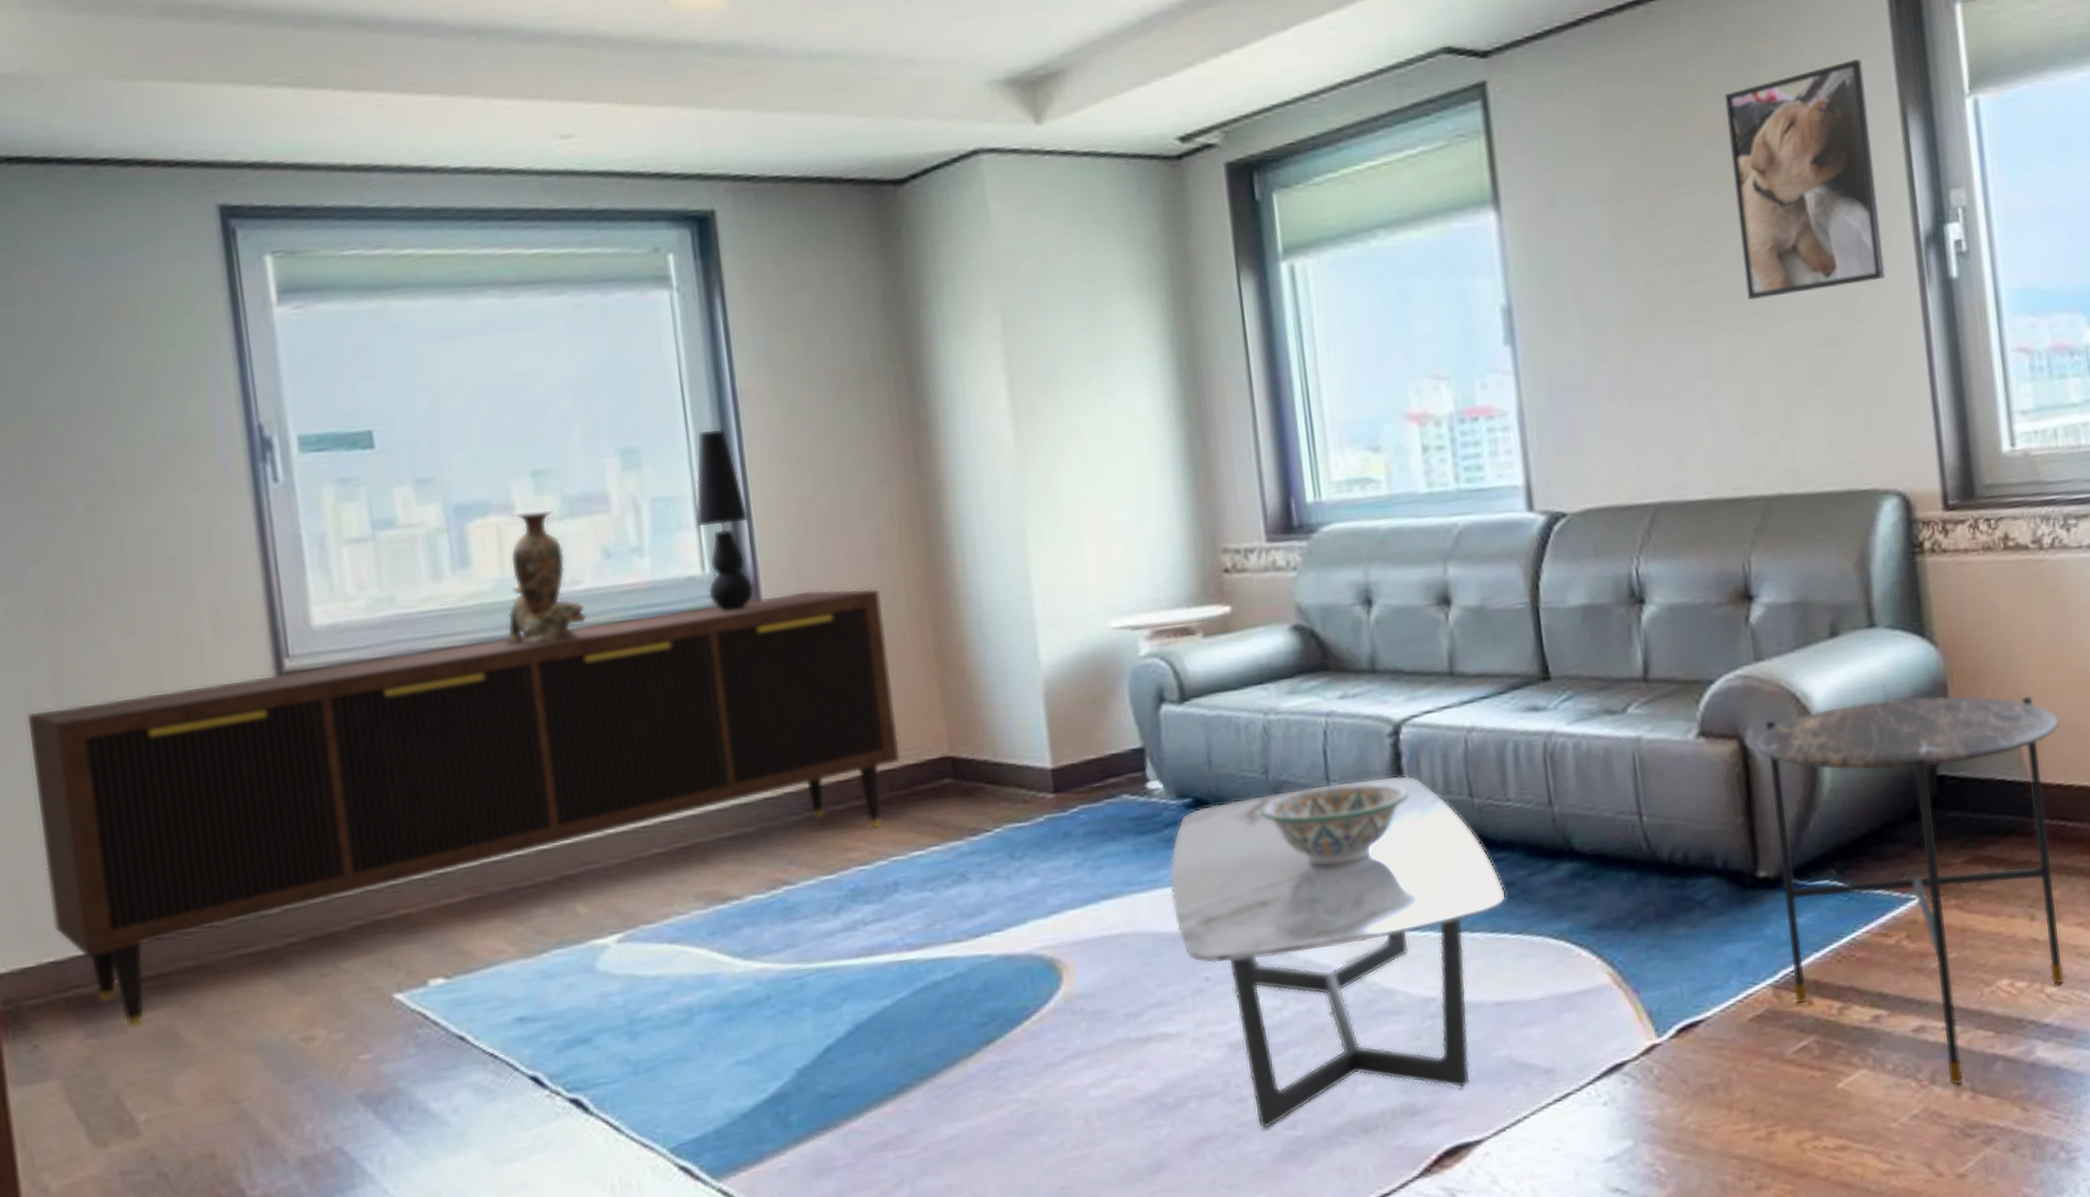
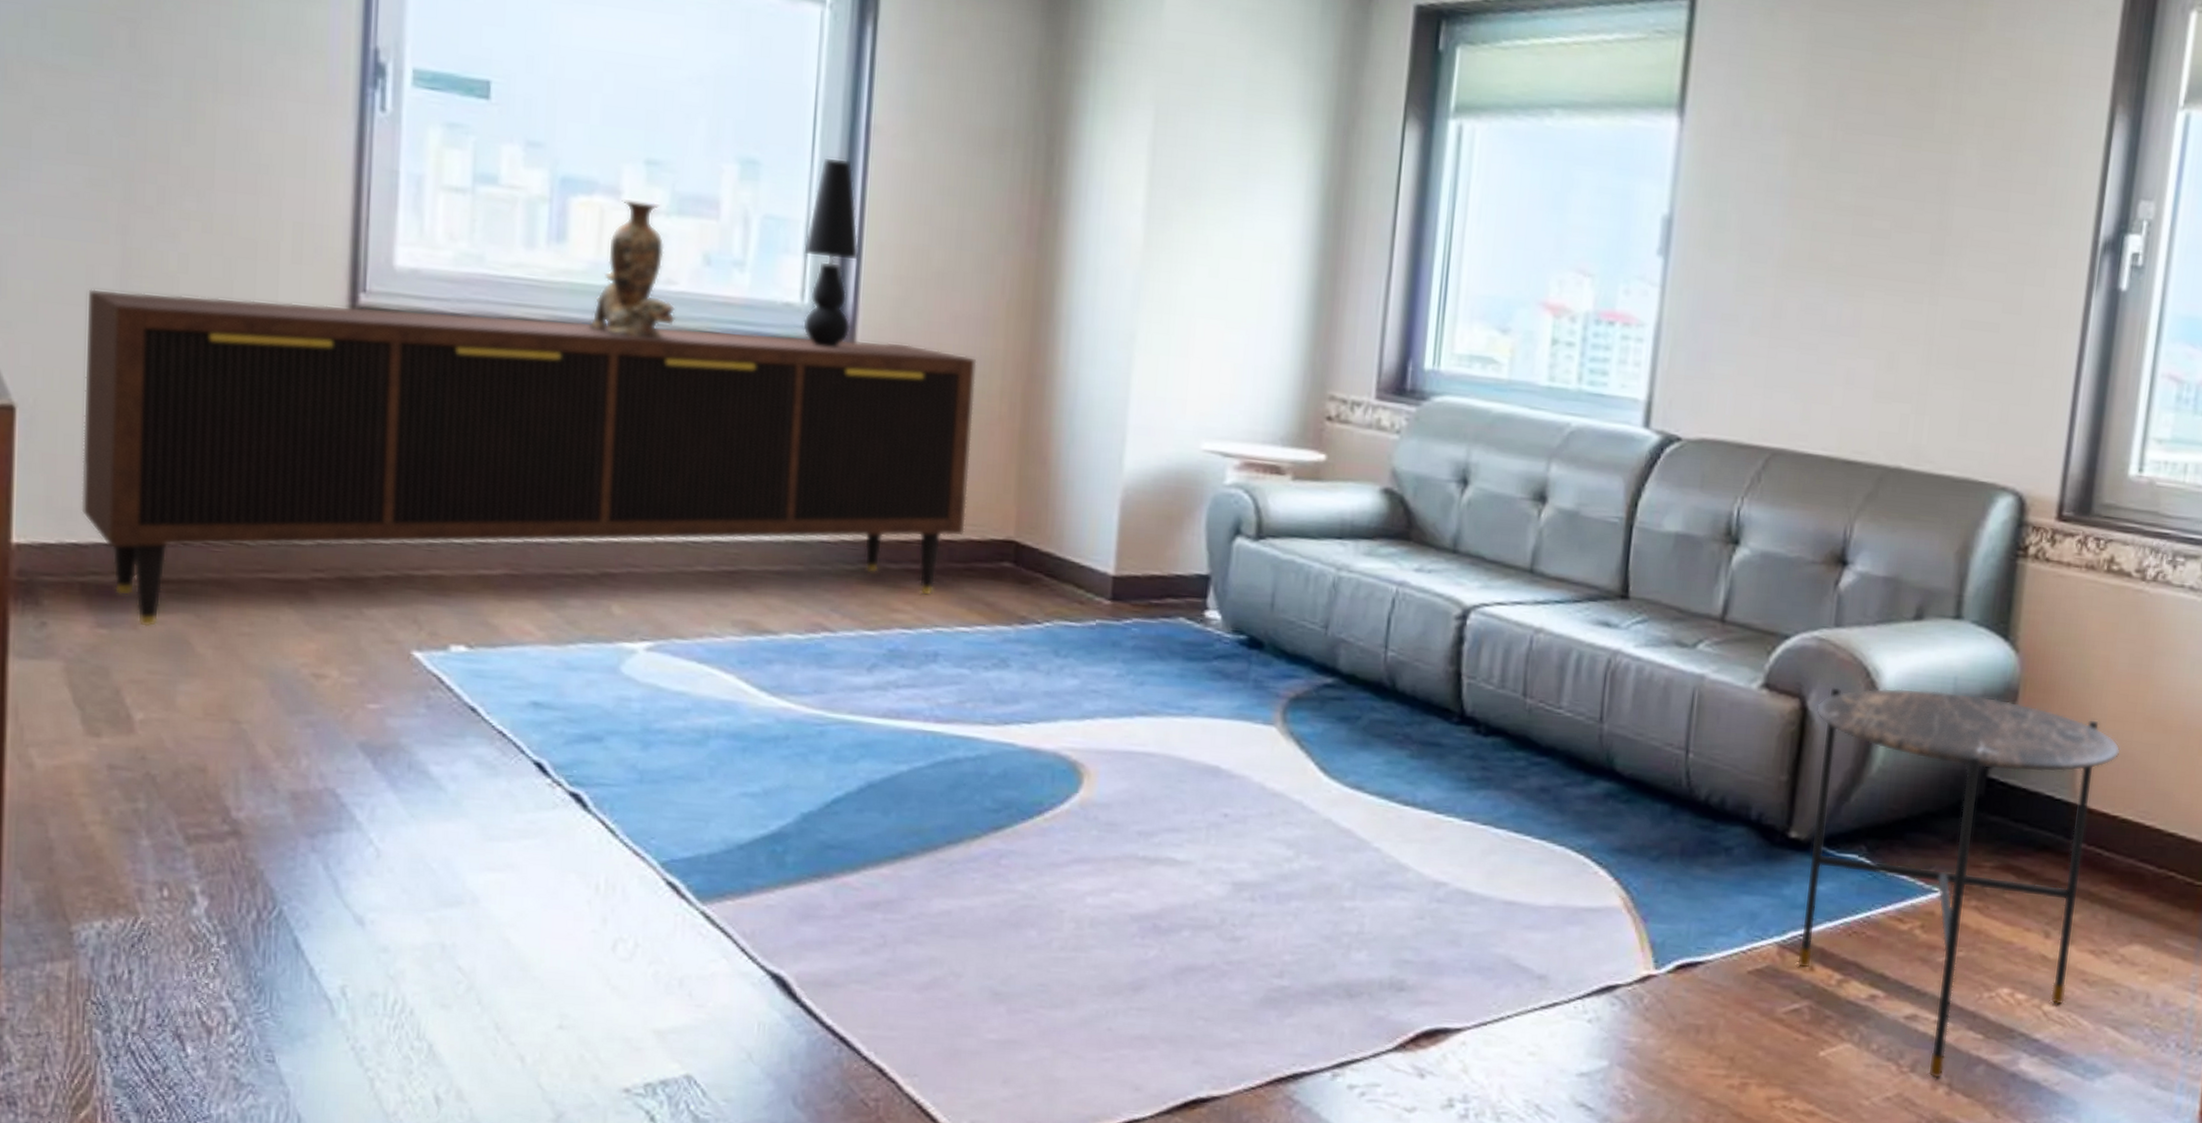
coffee table: present [1169,775,1506,1129] -> none [1205,646,1538,975]
decorative bowl: present [1260,784,1409,865] -> none [1312,654,1464,734]
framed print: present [1724,59,1885,300] -> none [1912,45,2082,276]

